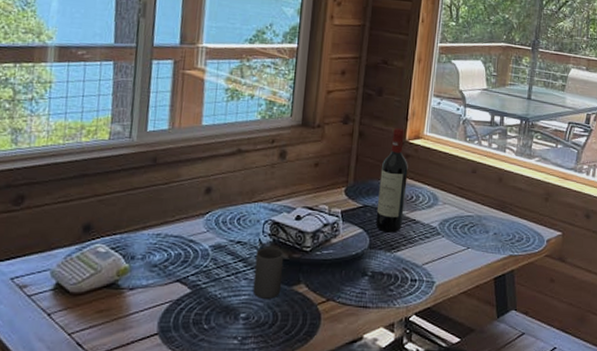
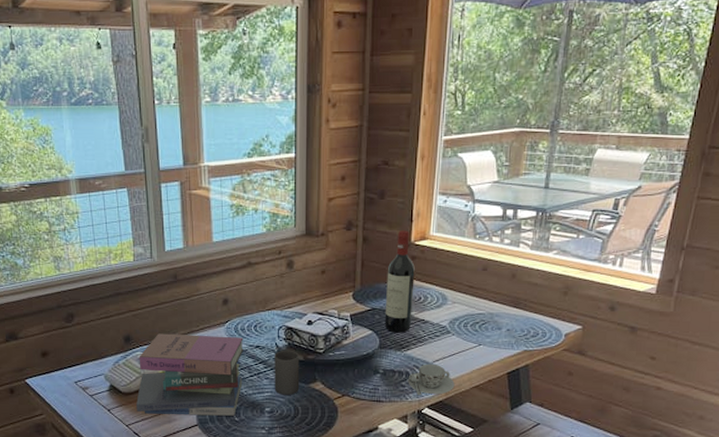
books: none [85,223,224,323] -> present [136,333,244,416]
teacup: none [396,266,443,302] -> present [408,364,455,396]

